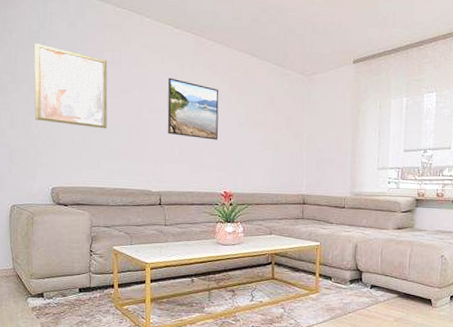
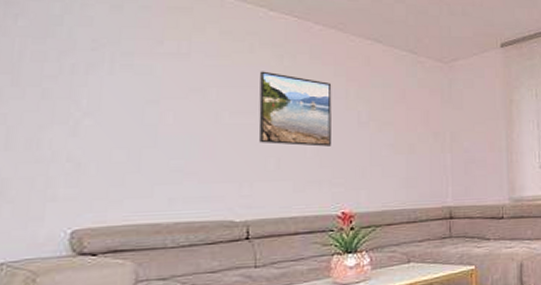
wall art: present [34,43,108,129] -> none [48,32,170,142]

